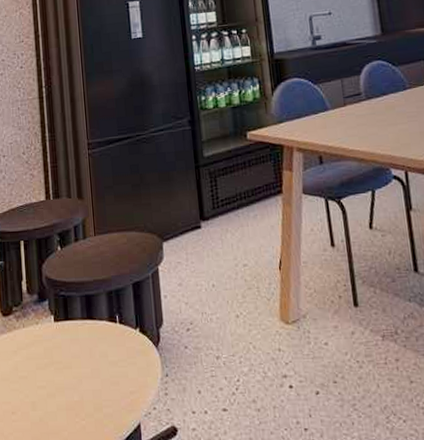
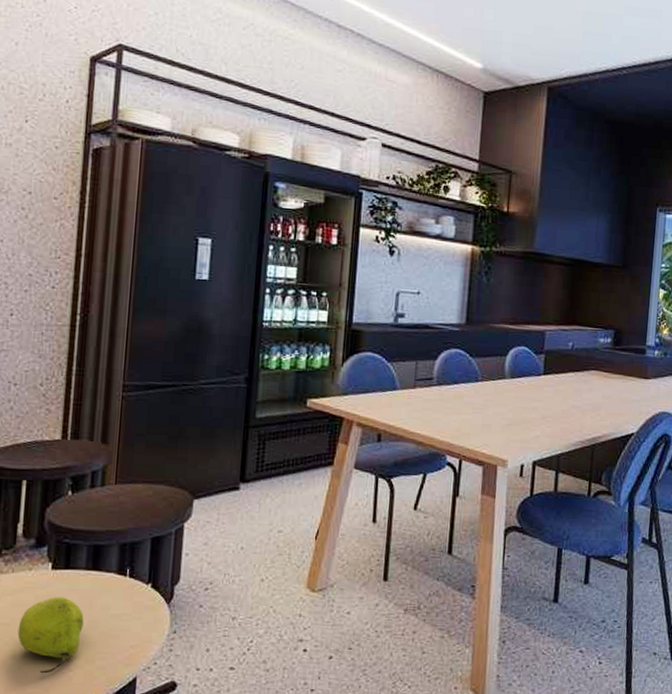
fruit: none [34,347,88,424] -> present [17,597,84,674]

